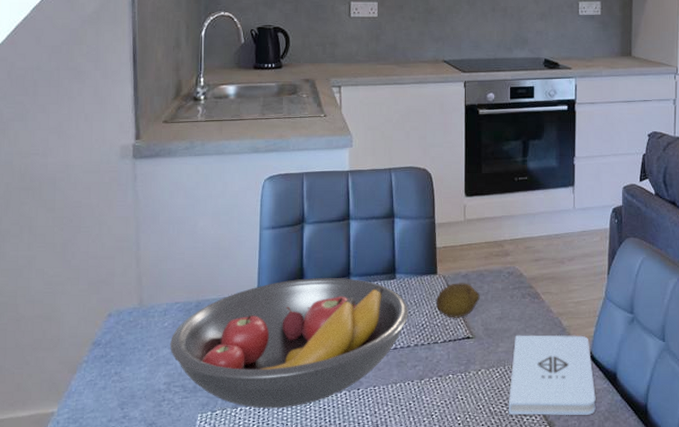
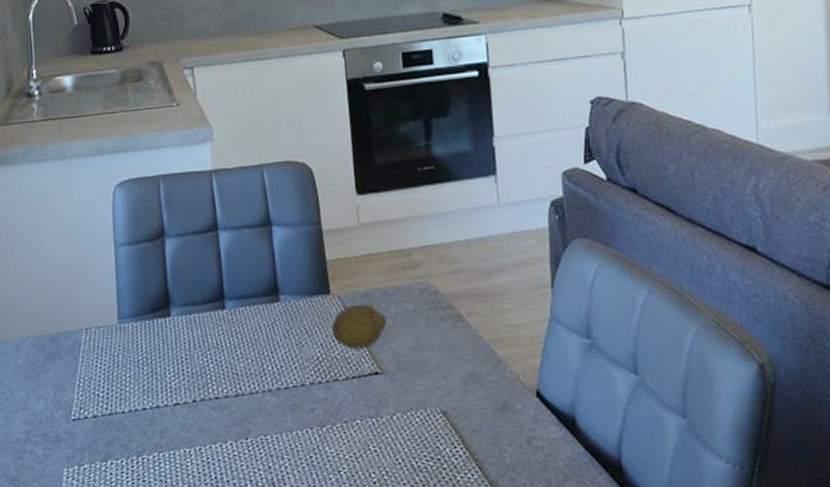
fruit bowl: present [169,278,409,409] -> none [25,302,300,462]
notepad: present [509,334,596,416] -> none [435,367,551,473]

